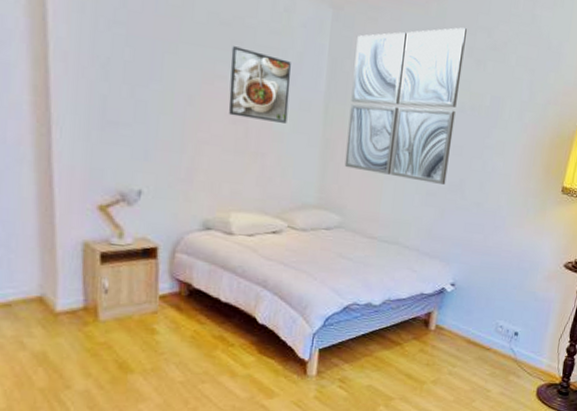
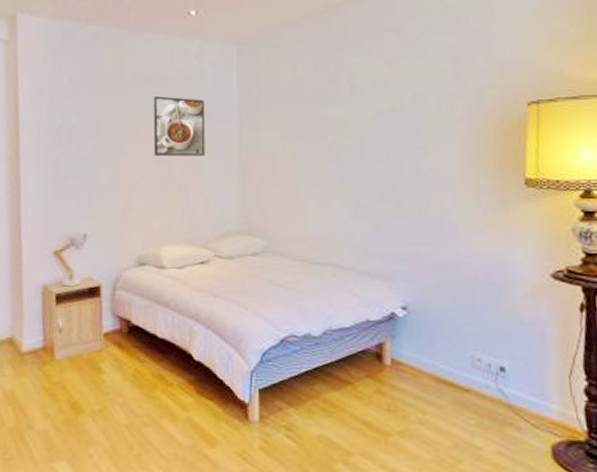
wall art: present [344,27,467,185] -> none [262,34,375,194]

